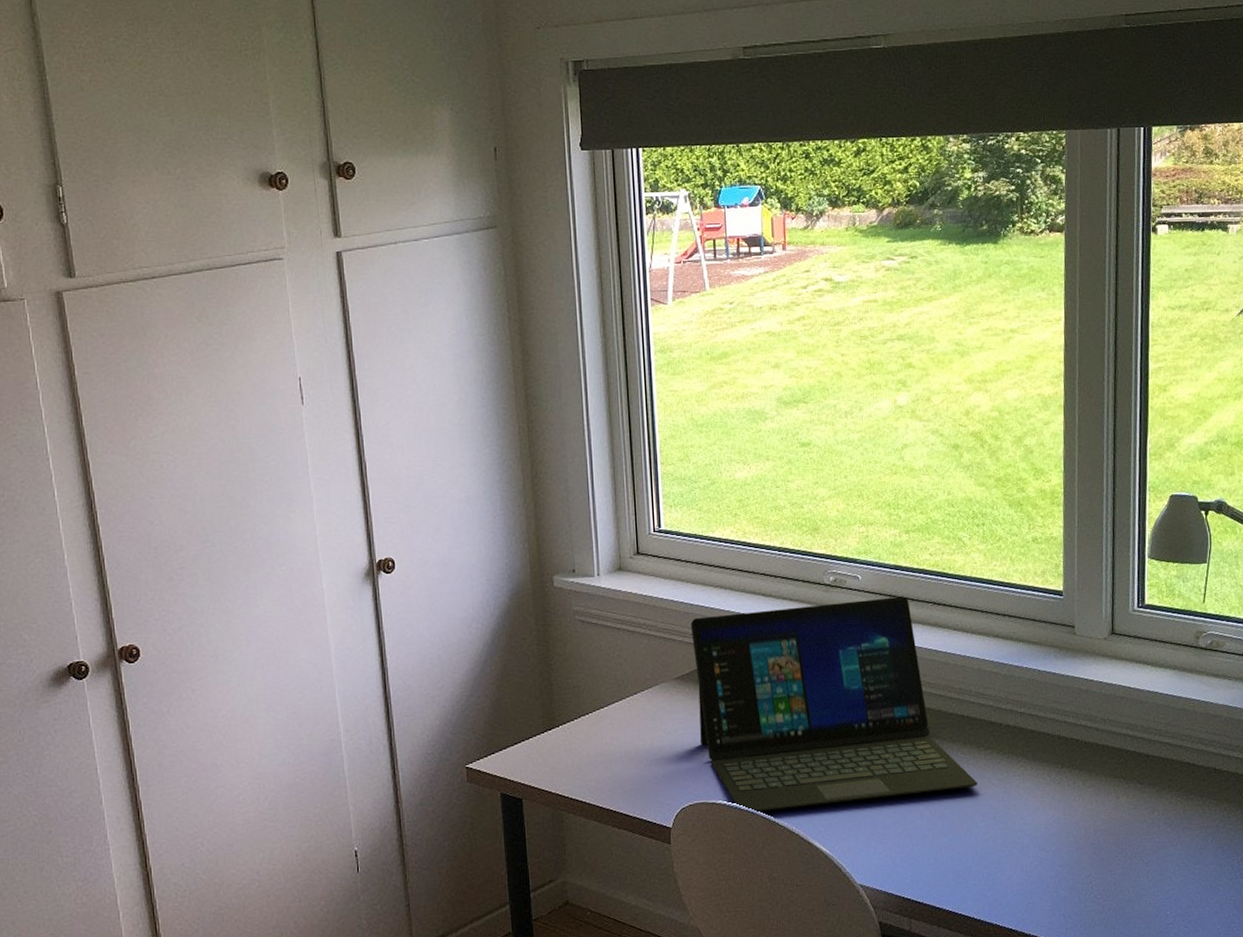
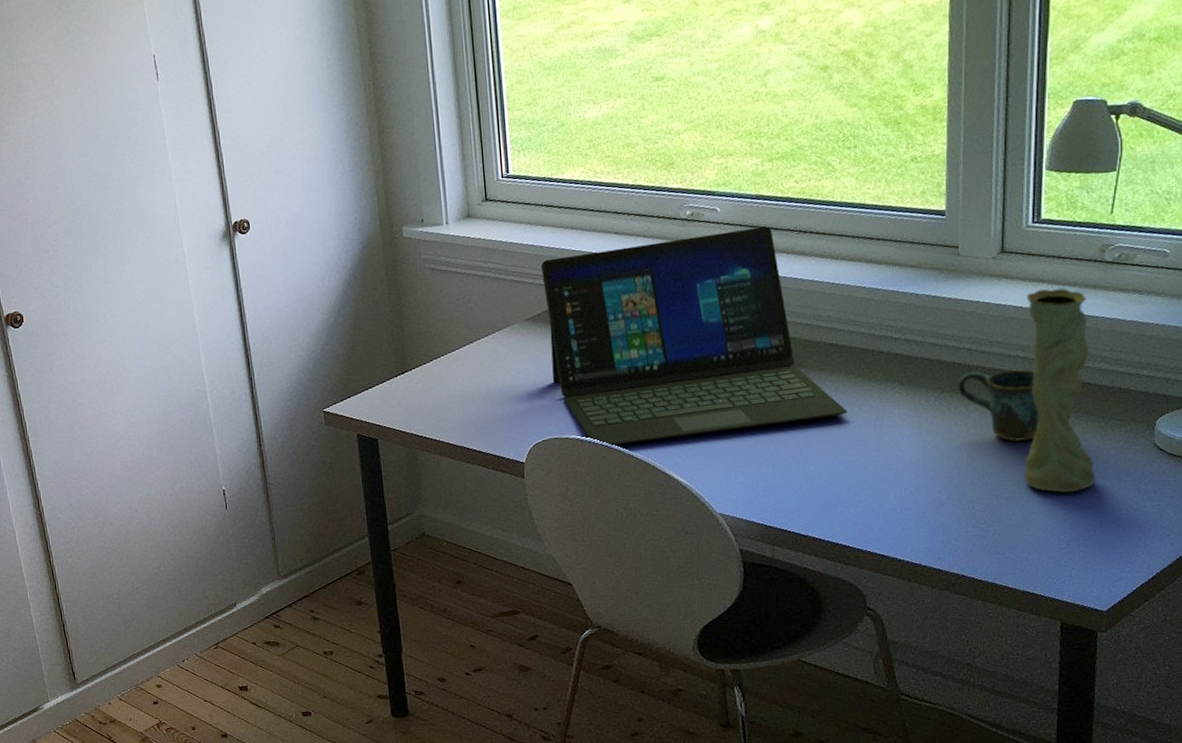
mug: none [1076,747,1147,818] -> present [958,369,1040,442]
vase: none [1134,670,1196,869] -> present [1024,288,1095,493]

